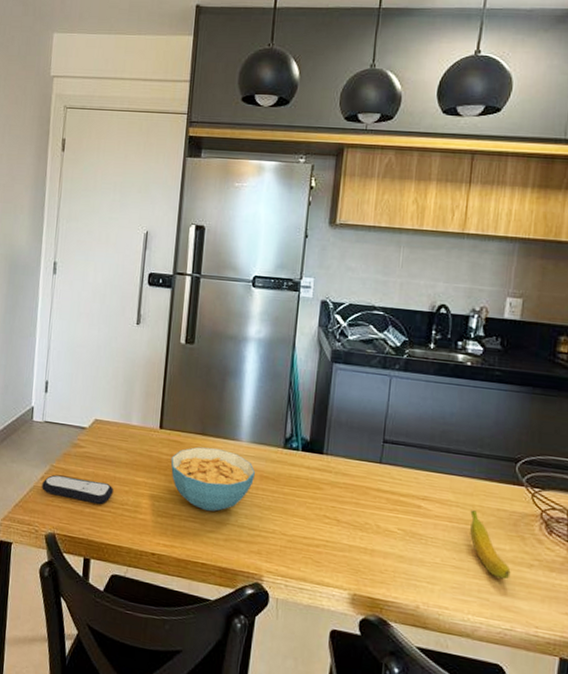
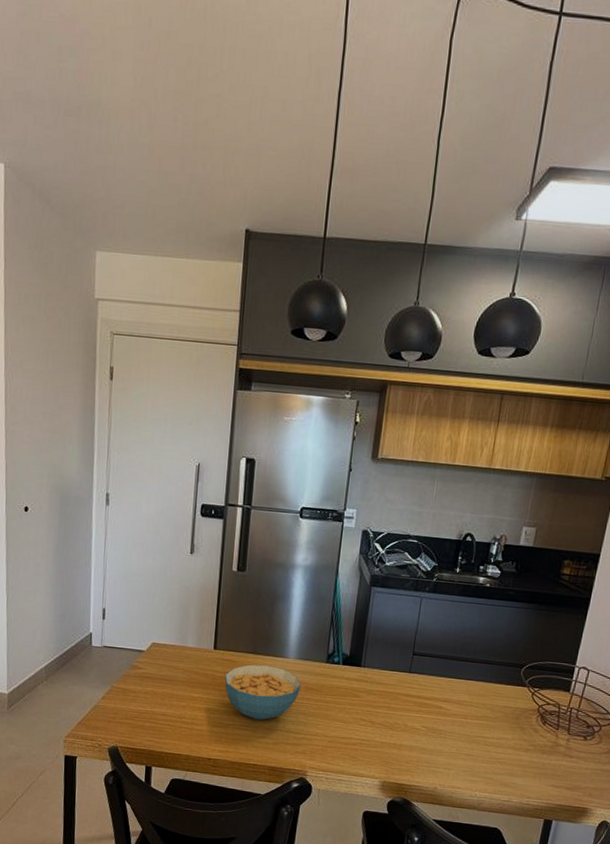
remote control: present [42,474,113,505] -> none [103,694,172,719]
banana: present [470,510,511,580] -> none [480,708,511,762]

